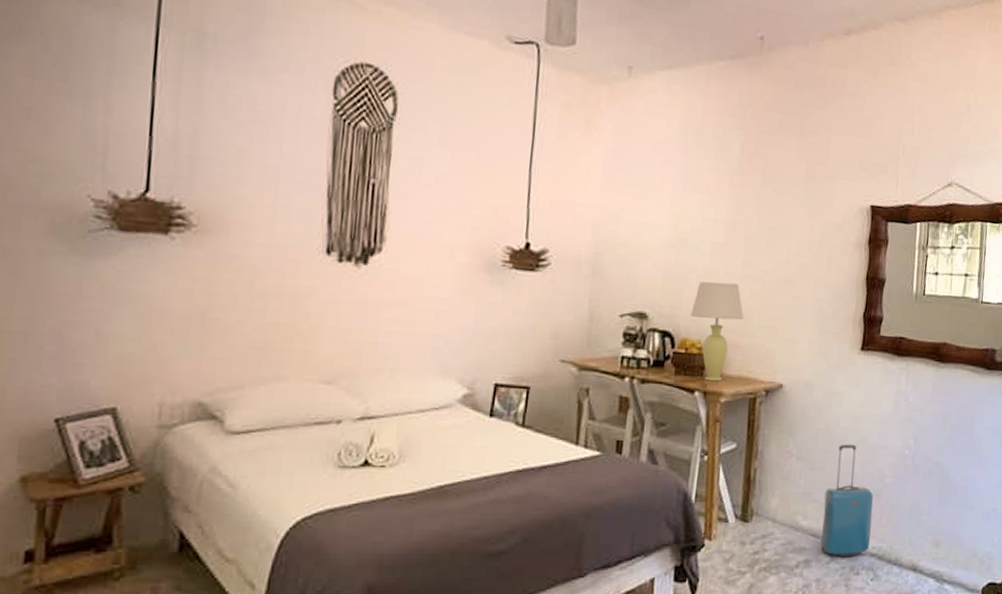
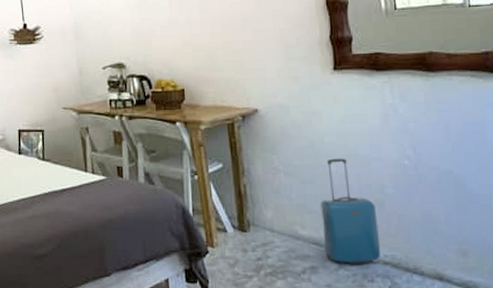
table lamp: present [691,281,745,382] -> none [161,28,210,113]

